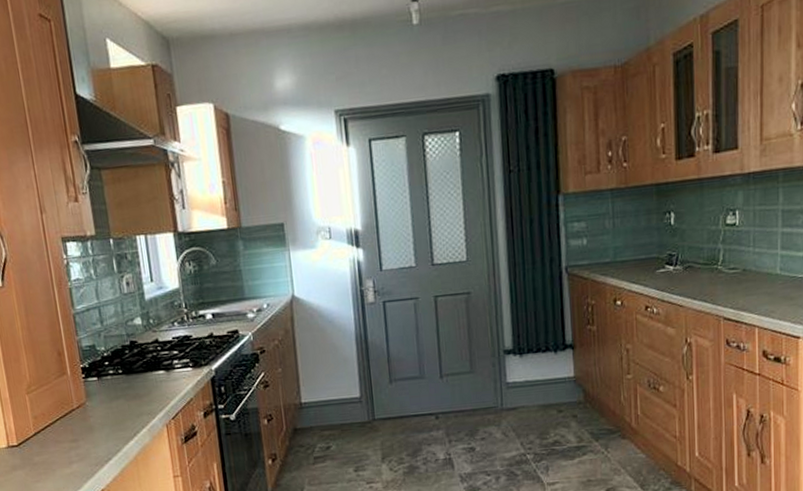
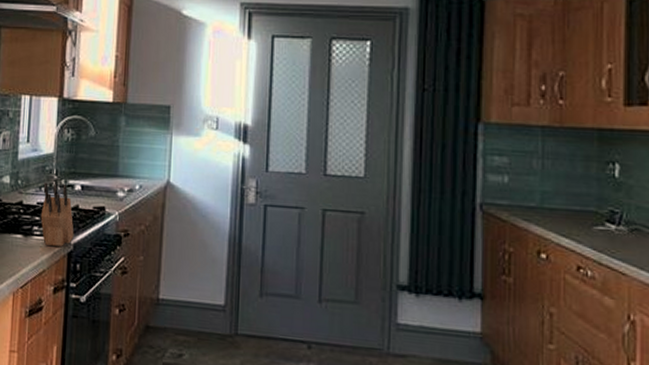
knife block: none [175,316,214,375] -> present [40,182,74,246]

